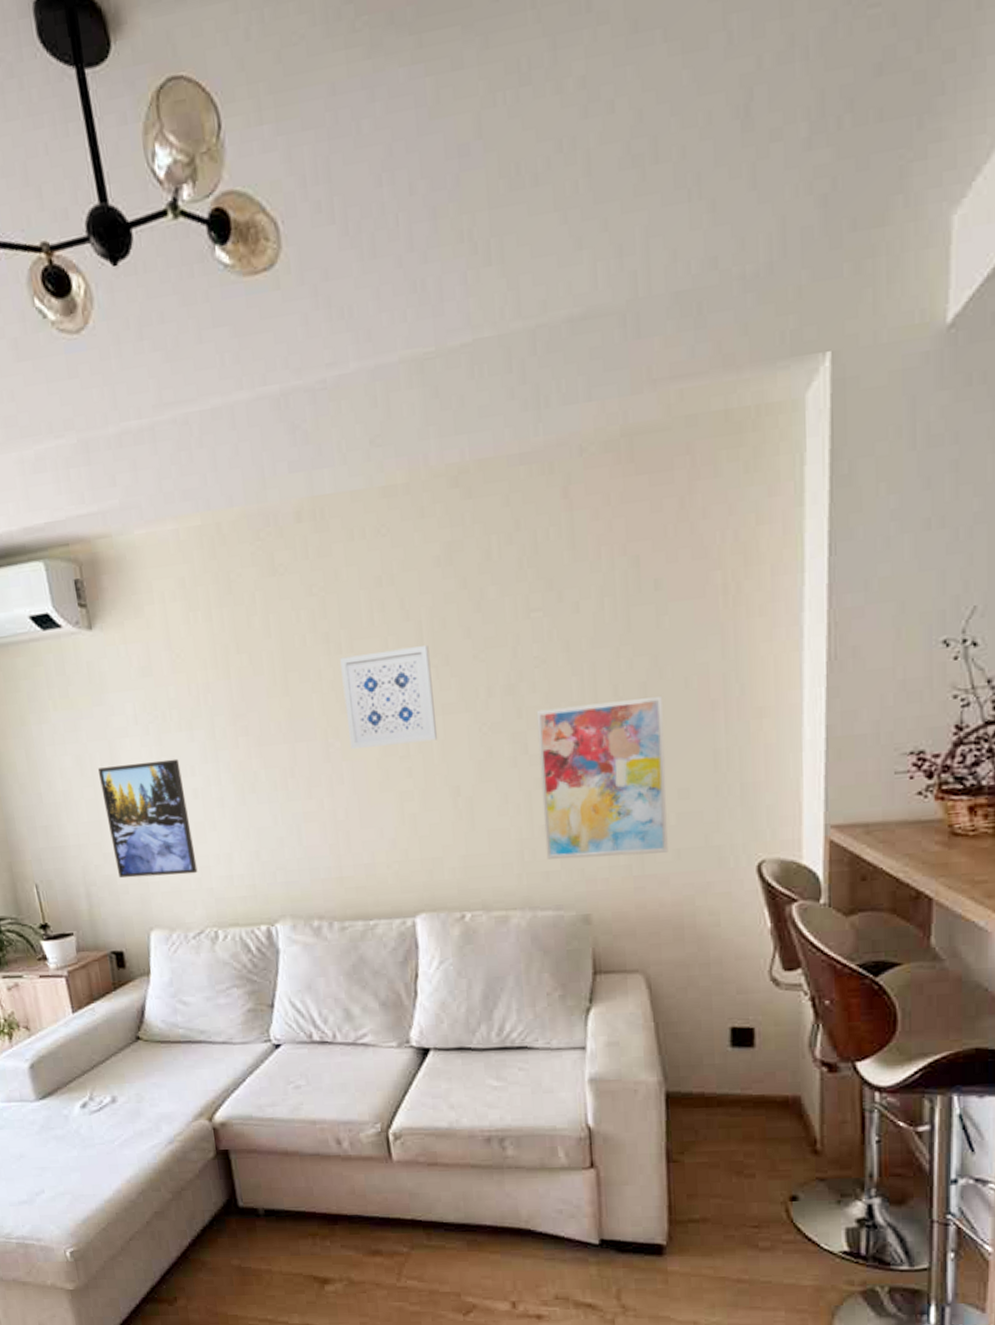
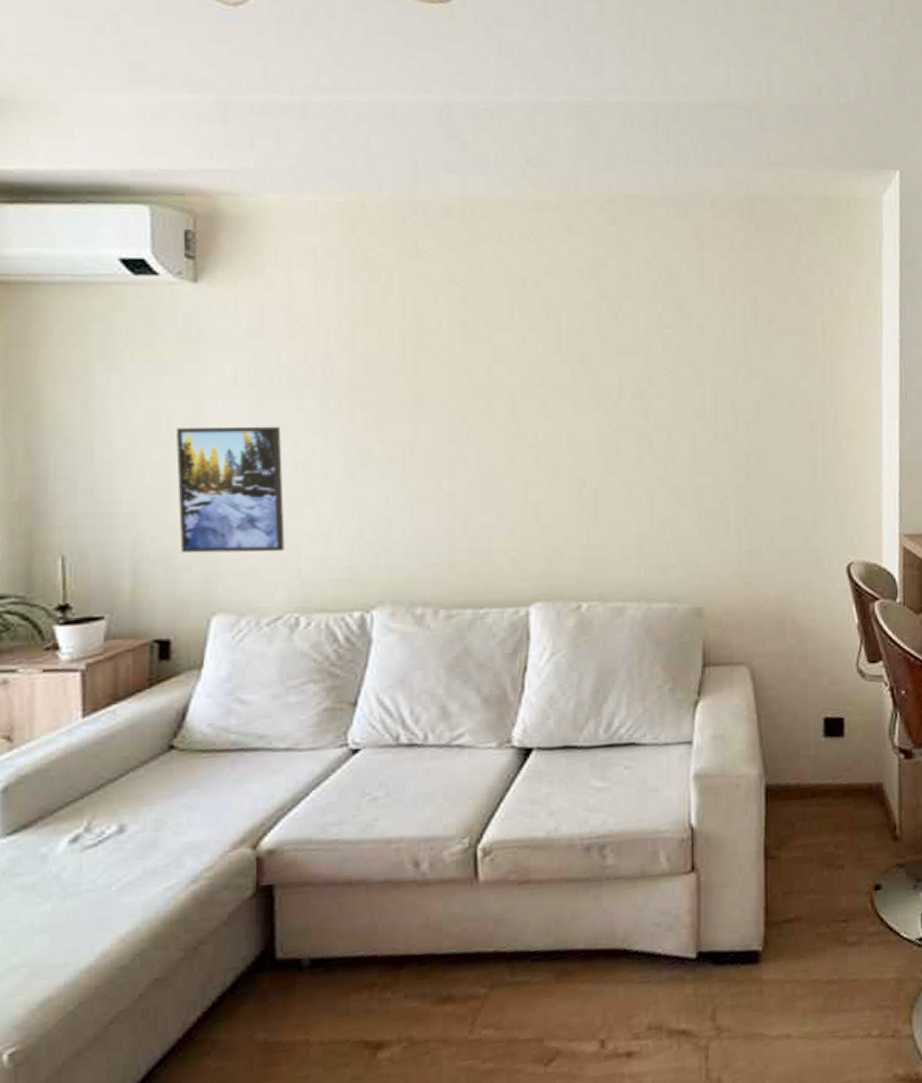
wall art: present [340,645,438,749] -> none [476,344,568,433]
wall art: present [536,697,668,860] -> none [662,414,773,554]

